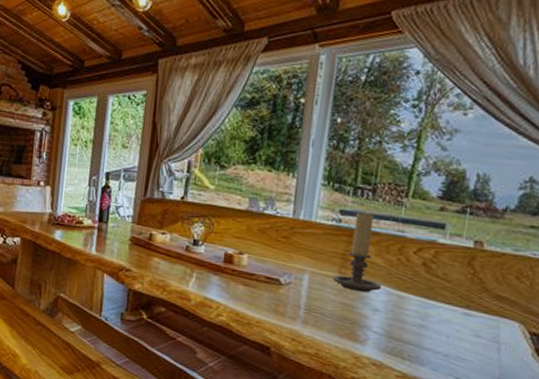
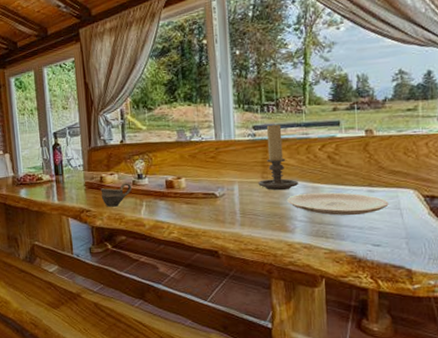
cup: none [146,245,184,272] -> present [100,182,132,207]
plate: none [362,300,486,340] -> present [286,192,389,216]

